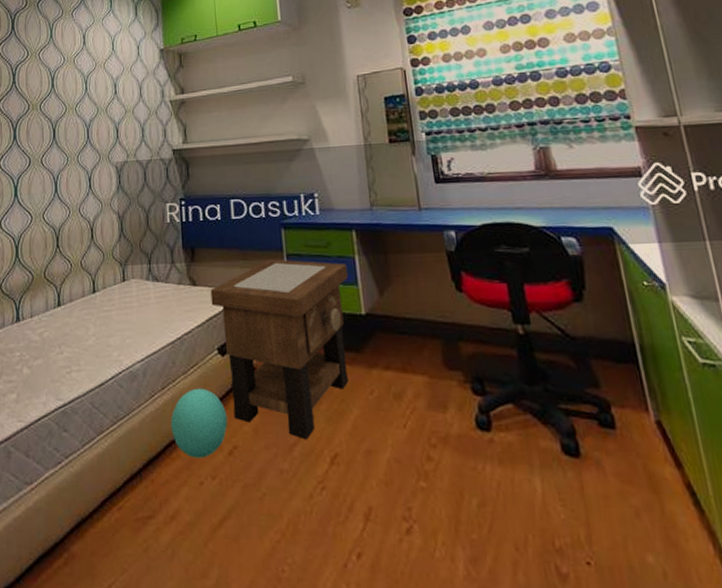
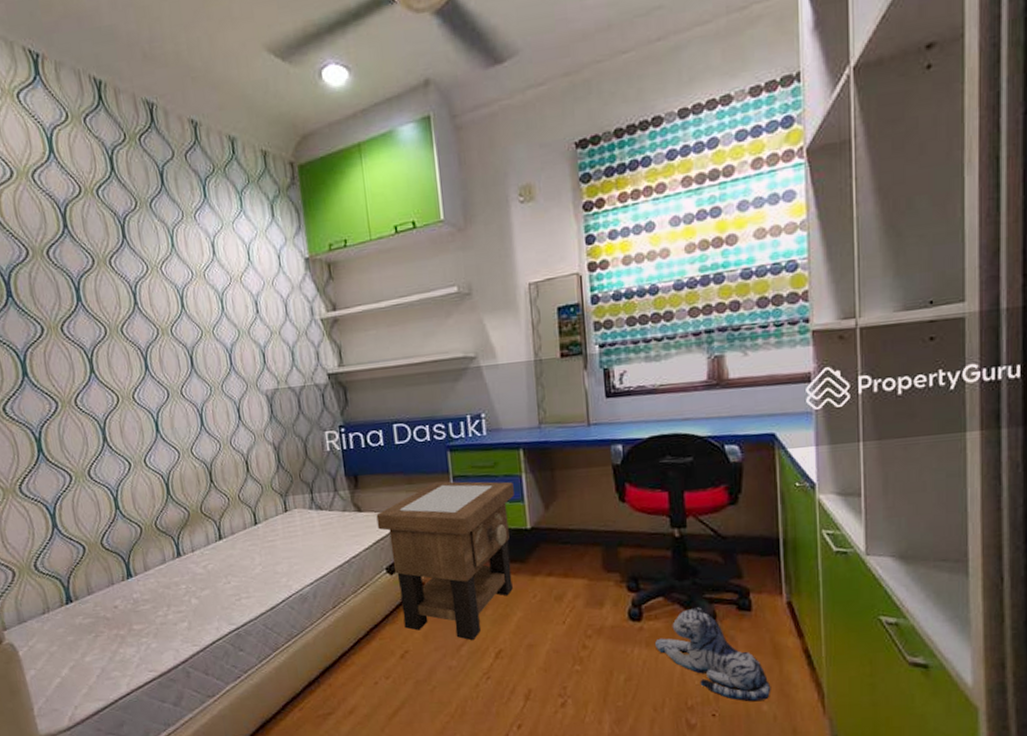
ball: present [170,388,228,458] -> none [343,604,399,664]
plush toy: none [509,419,655,548] -> present [655,607,771,701]

